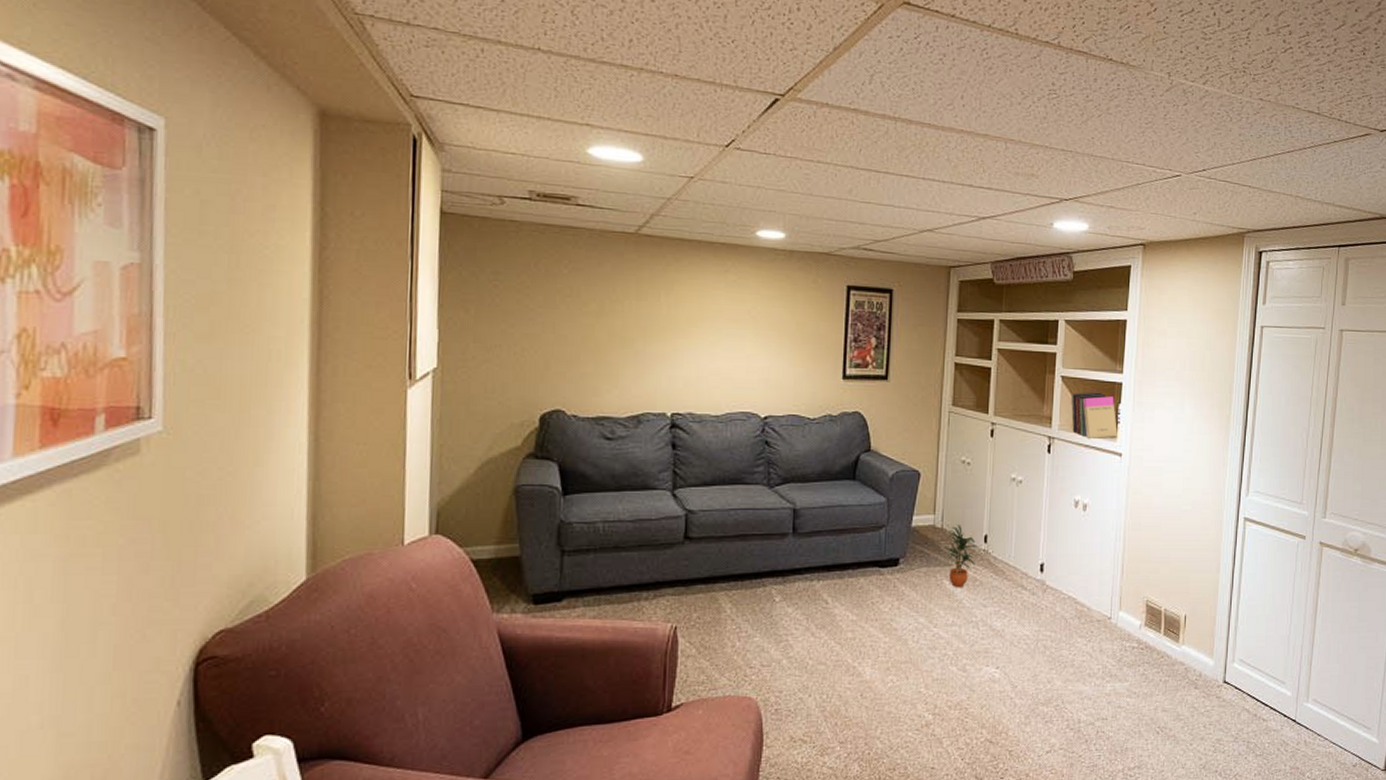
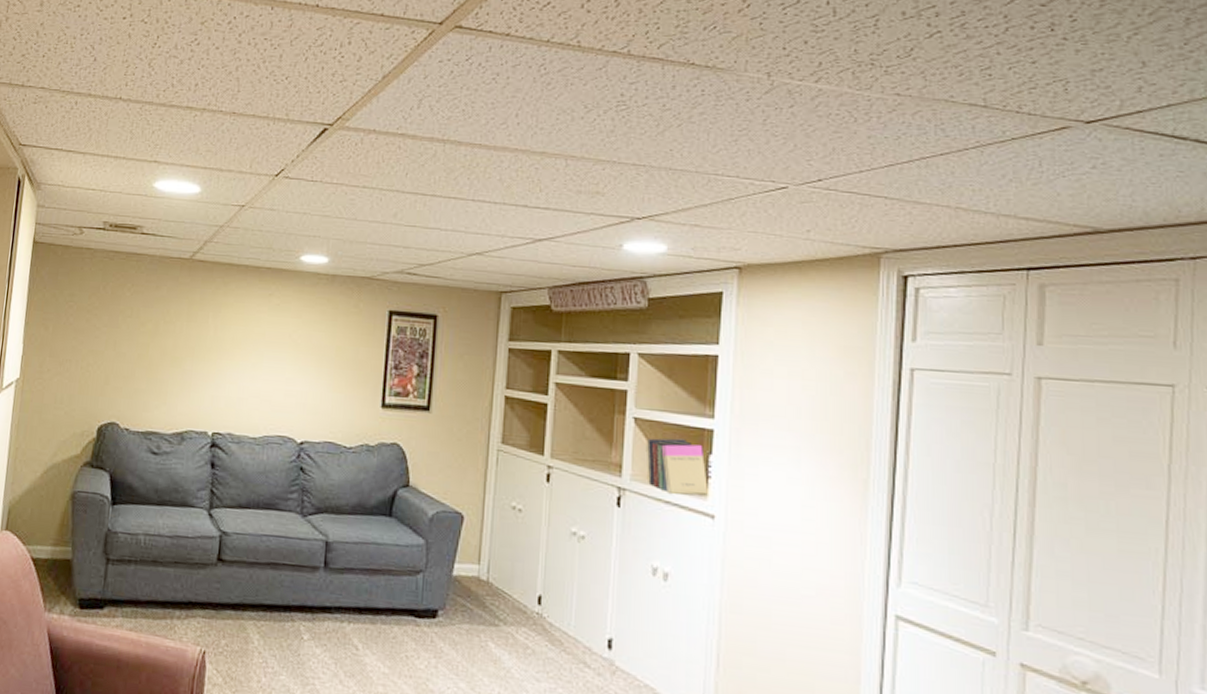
potted plant: present [944,525,979,588] -> none [490,579,531,654]

